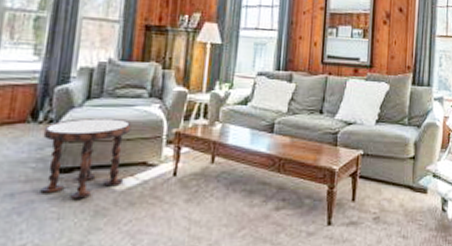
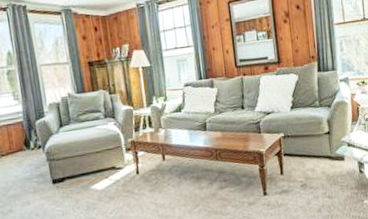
side table: present [40,117,132,199] -> none [36,137,102,200]

